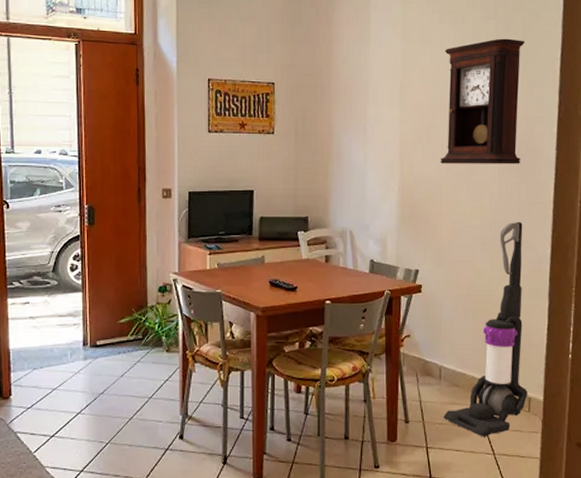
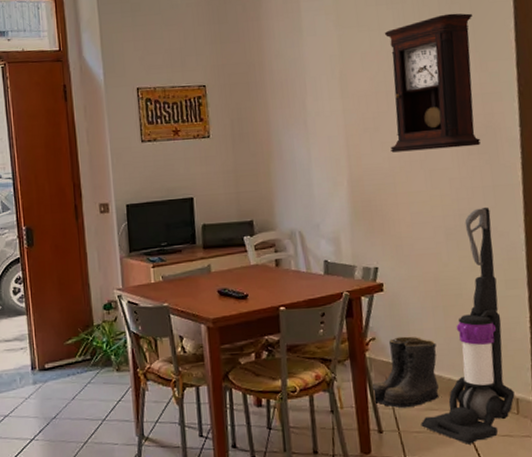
boots: none [401,335,464,402] -> present [370,336,440,409]

